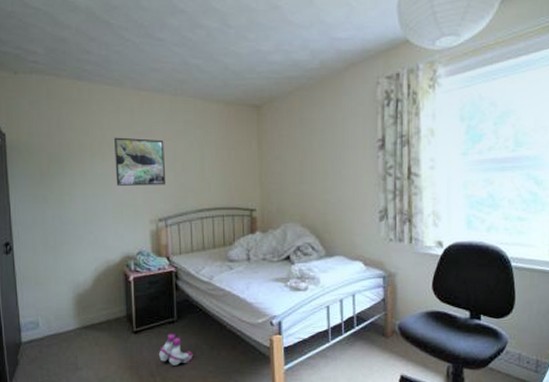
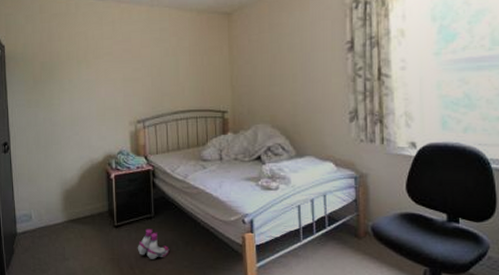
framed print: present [114,137,165,186] -> none [98,46,143,90]

